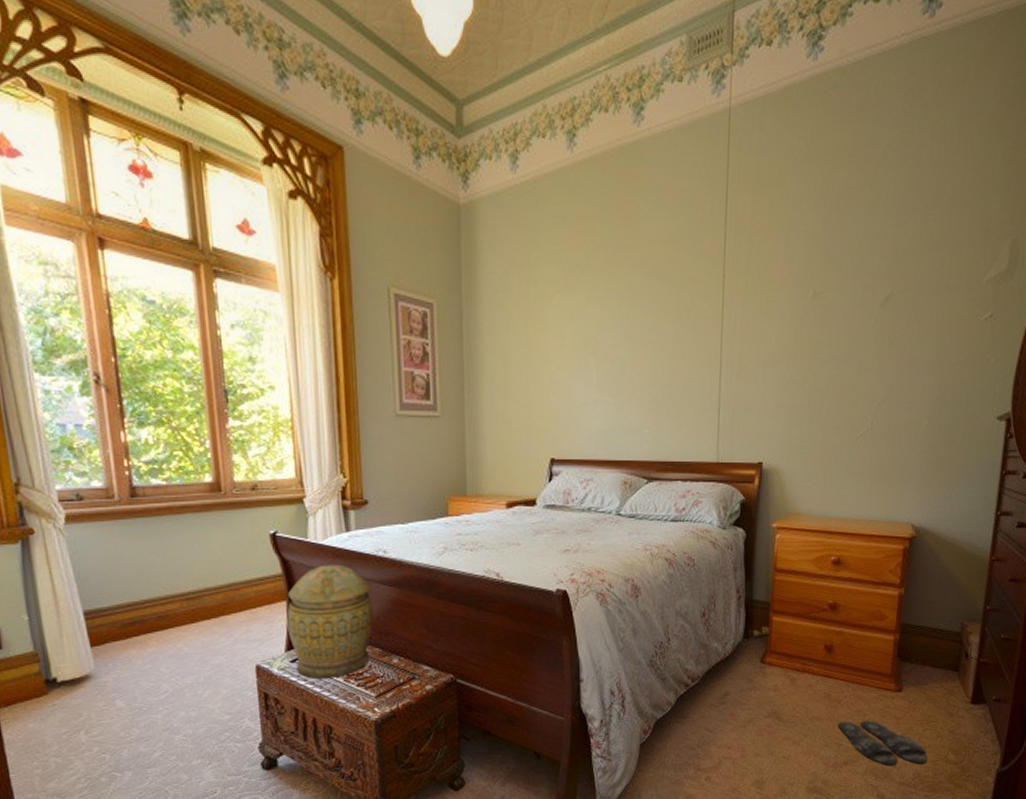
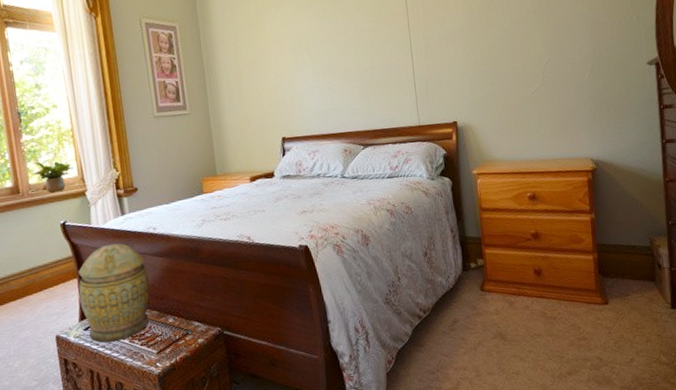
potted plant: none [239,456,290,496] -> present [33,161,73,194]
slippers: present [838,721,928,766] -> none [557,332,642,372]

